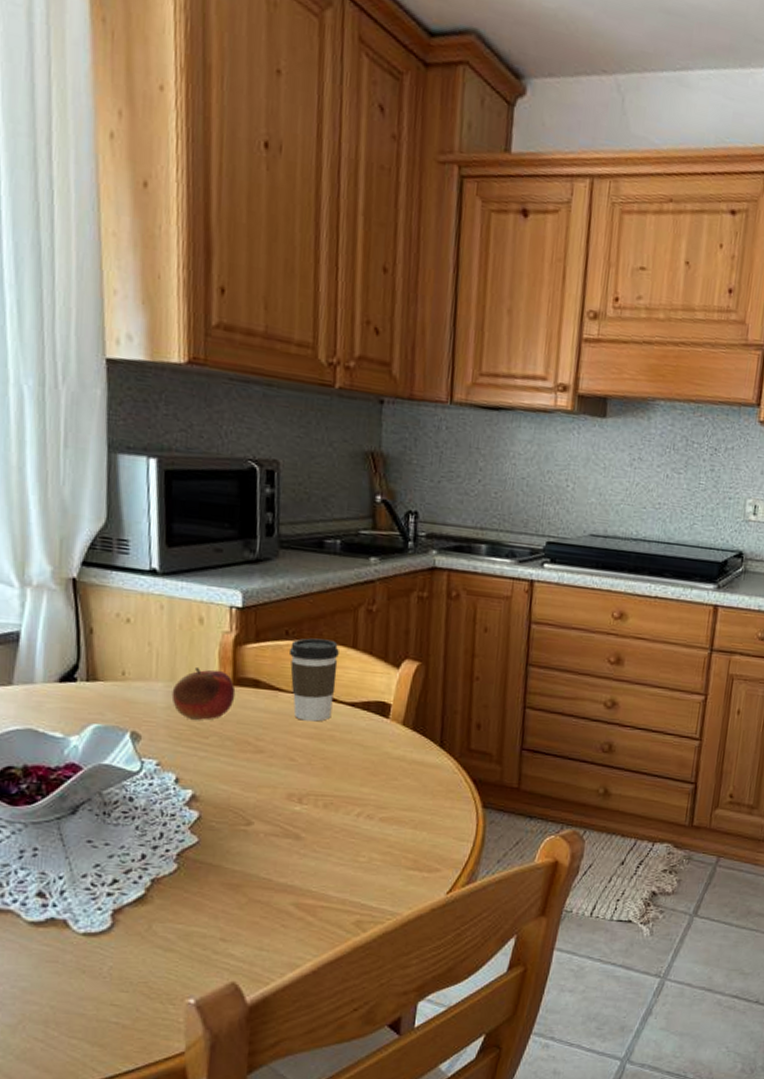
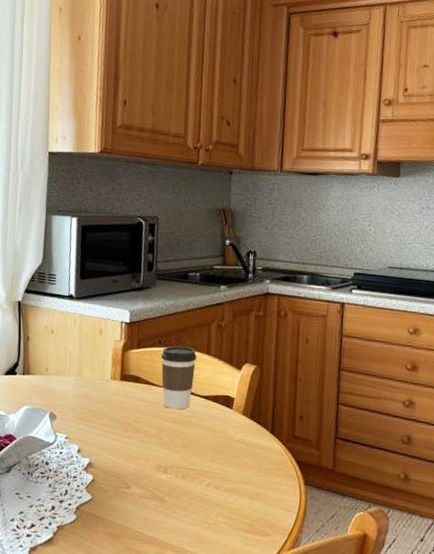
fruit: present [171,666,236,721] -> none [78,366,123,406]

